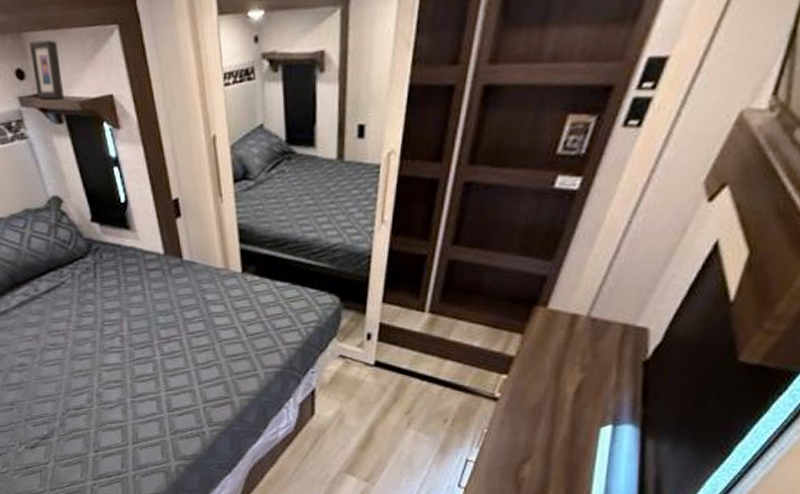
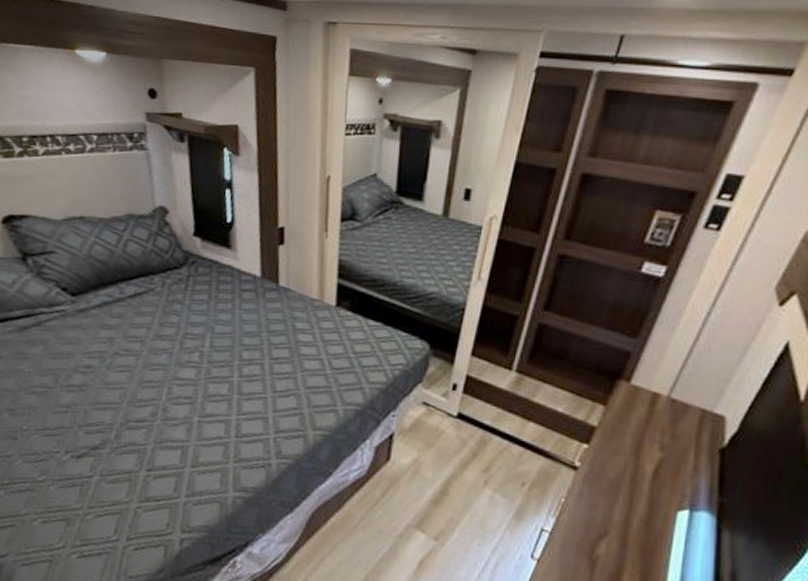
picture frame: present [28,39,64,100] -> none [164,68,194,121]

